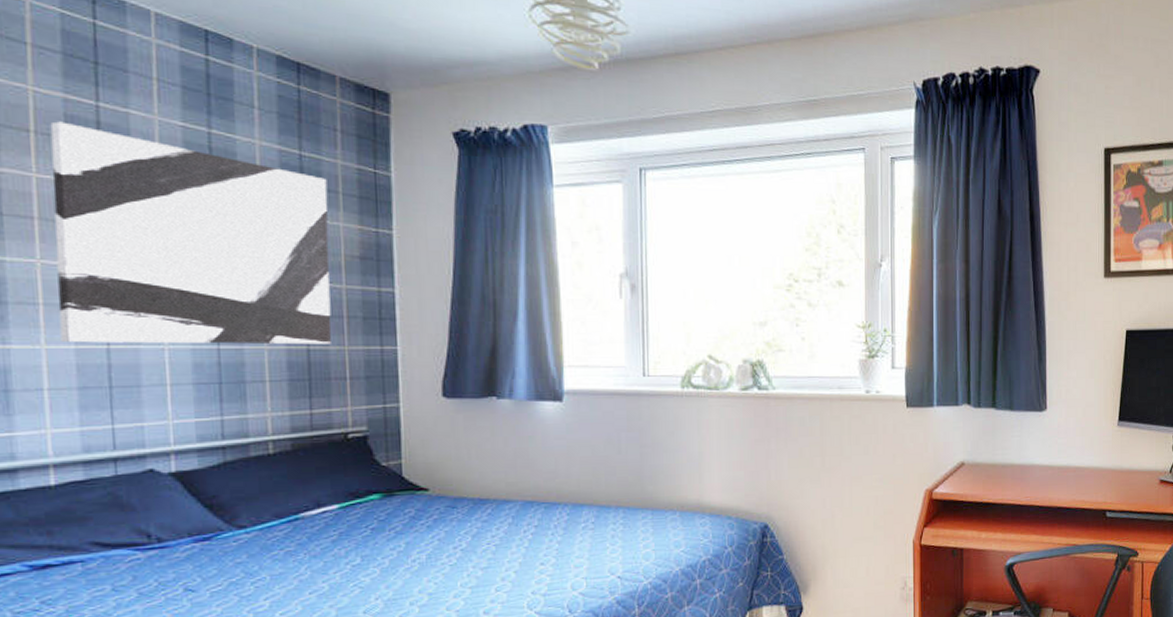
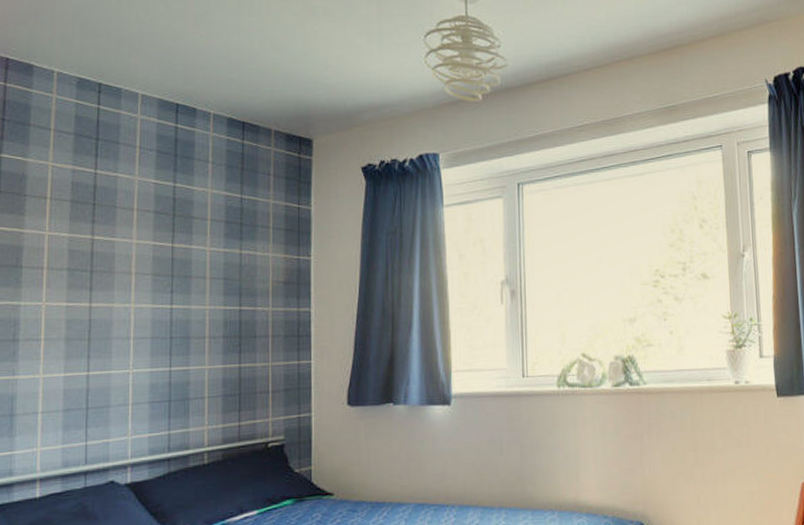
wall art: present [50,121,332,345] -> none [54,188,261,372]

